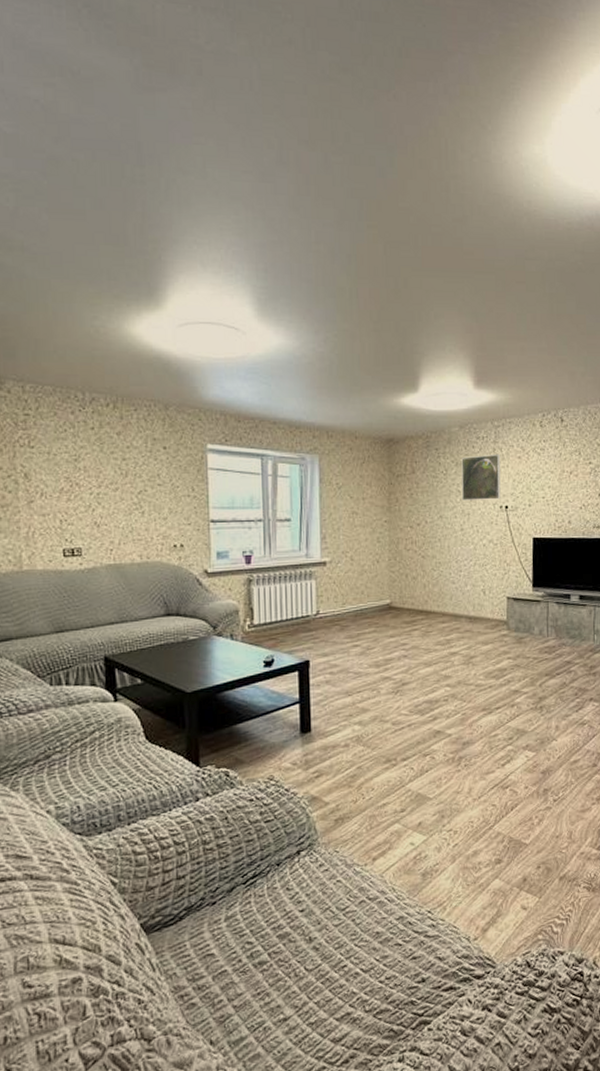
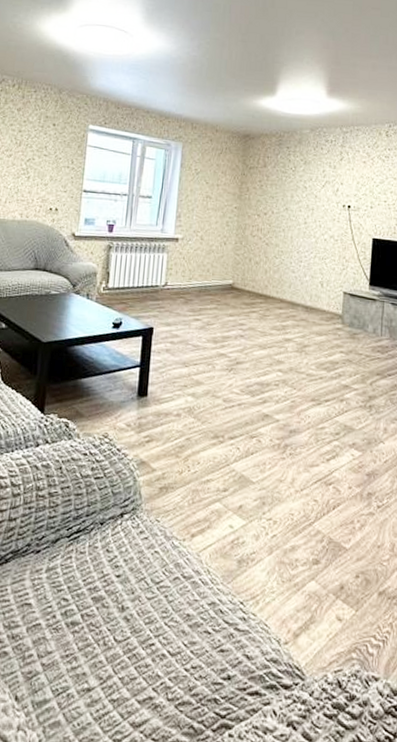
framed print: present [461,453,501,501] -> none [308,157,346,199]

